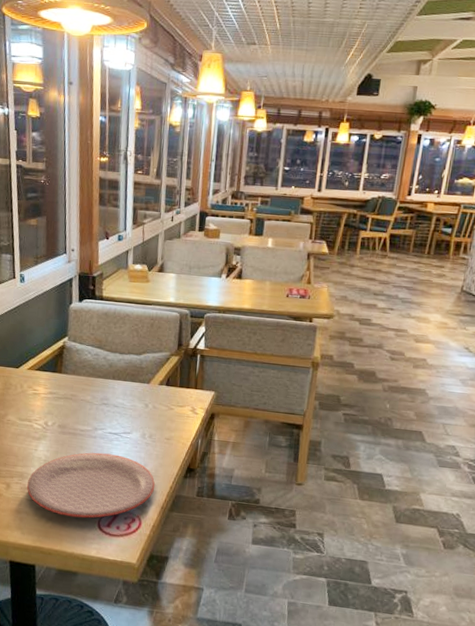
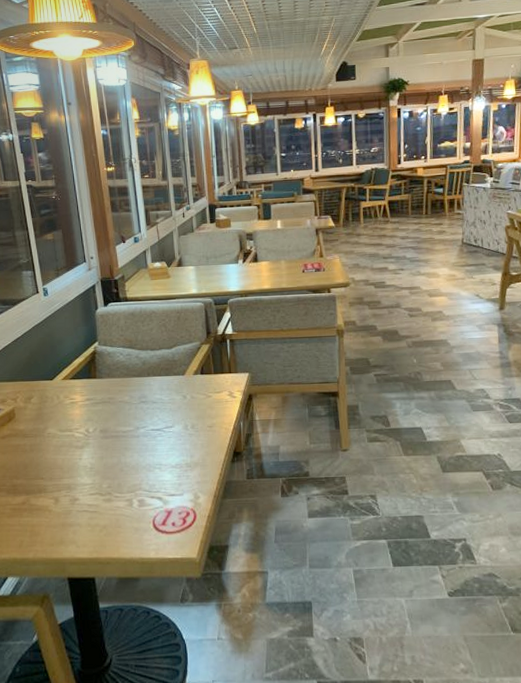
plate: present [27,452,156,518] -> none [76,450,205,521]

